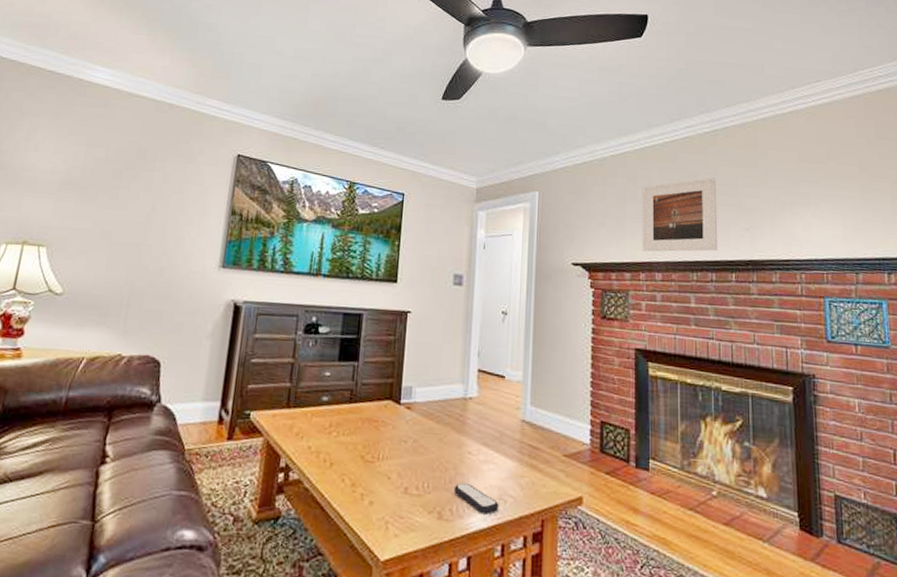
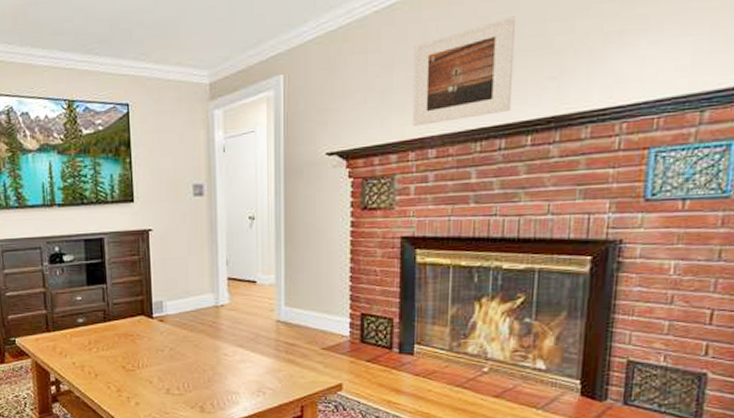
remote control: present [453,482,499,515] -> none [213,380,259,405]

